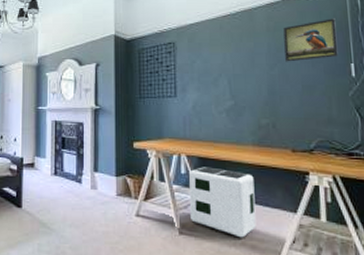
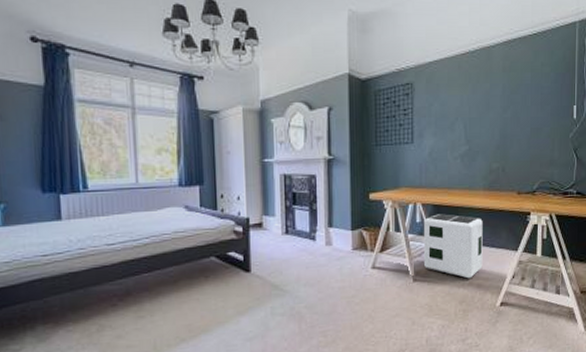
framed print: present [283,18,338,62] -> none [518,59,565,104]

